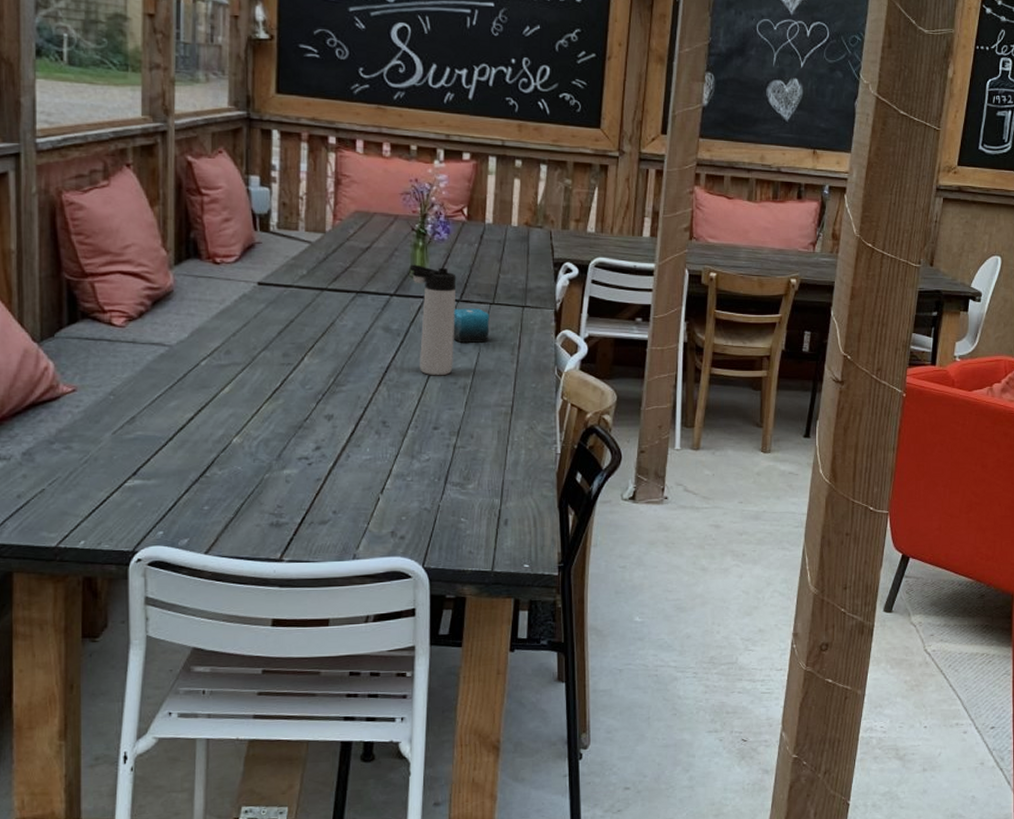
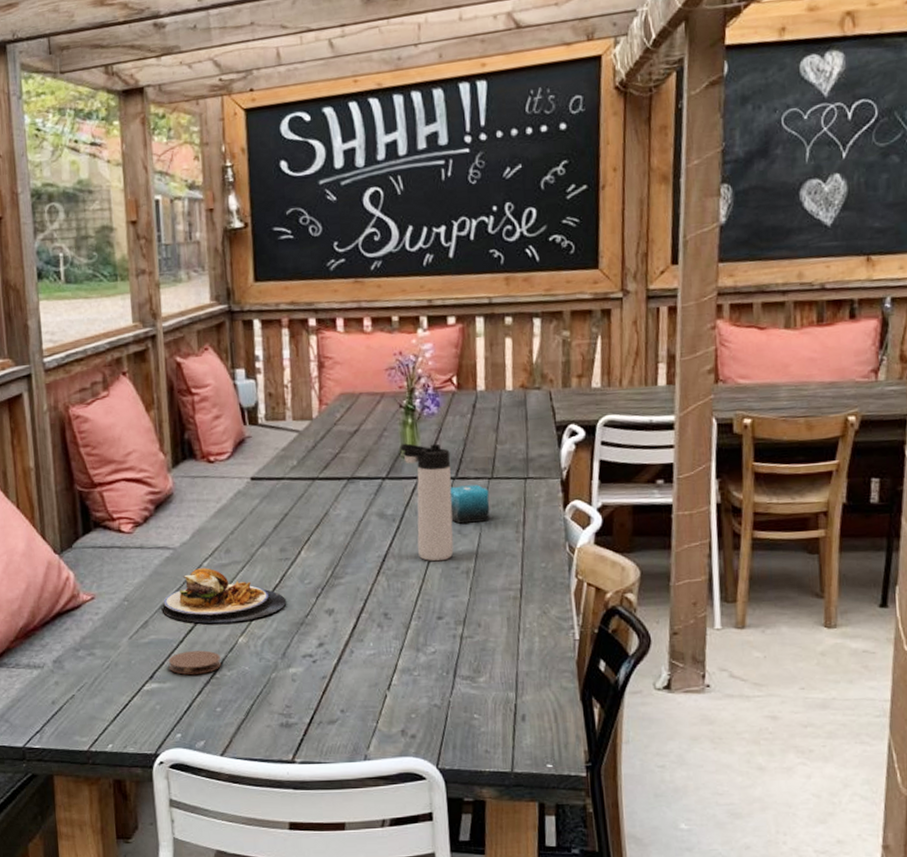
plate: none [153,367,286,423] -> present [162,568,287,624]
coaster: none [154,449,213,472] -> present [168,650,222,675]

